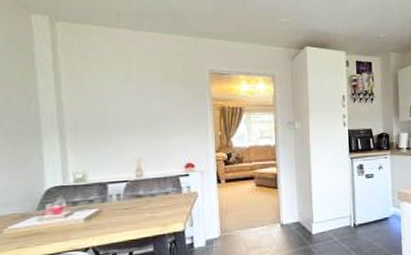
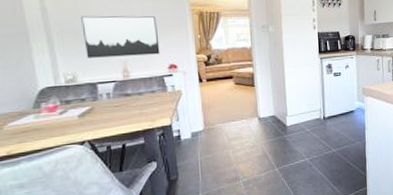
wall art: none [97,110,177,156] -> present [81,15,160,58]

